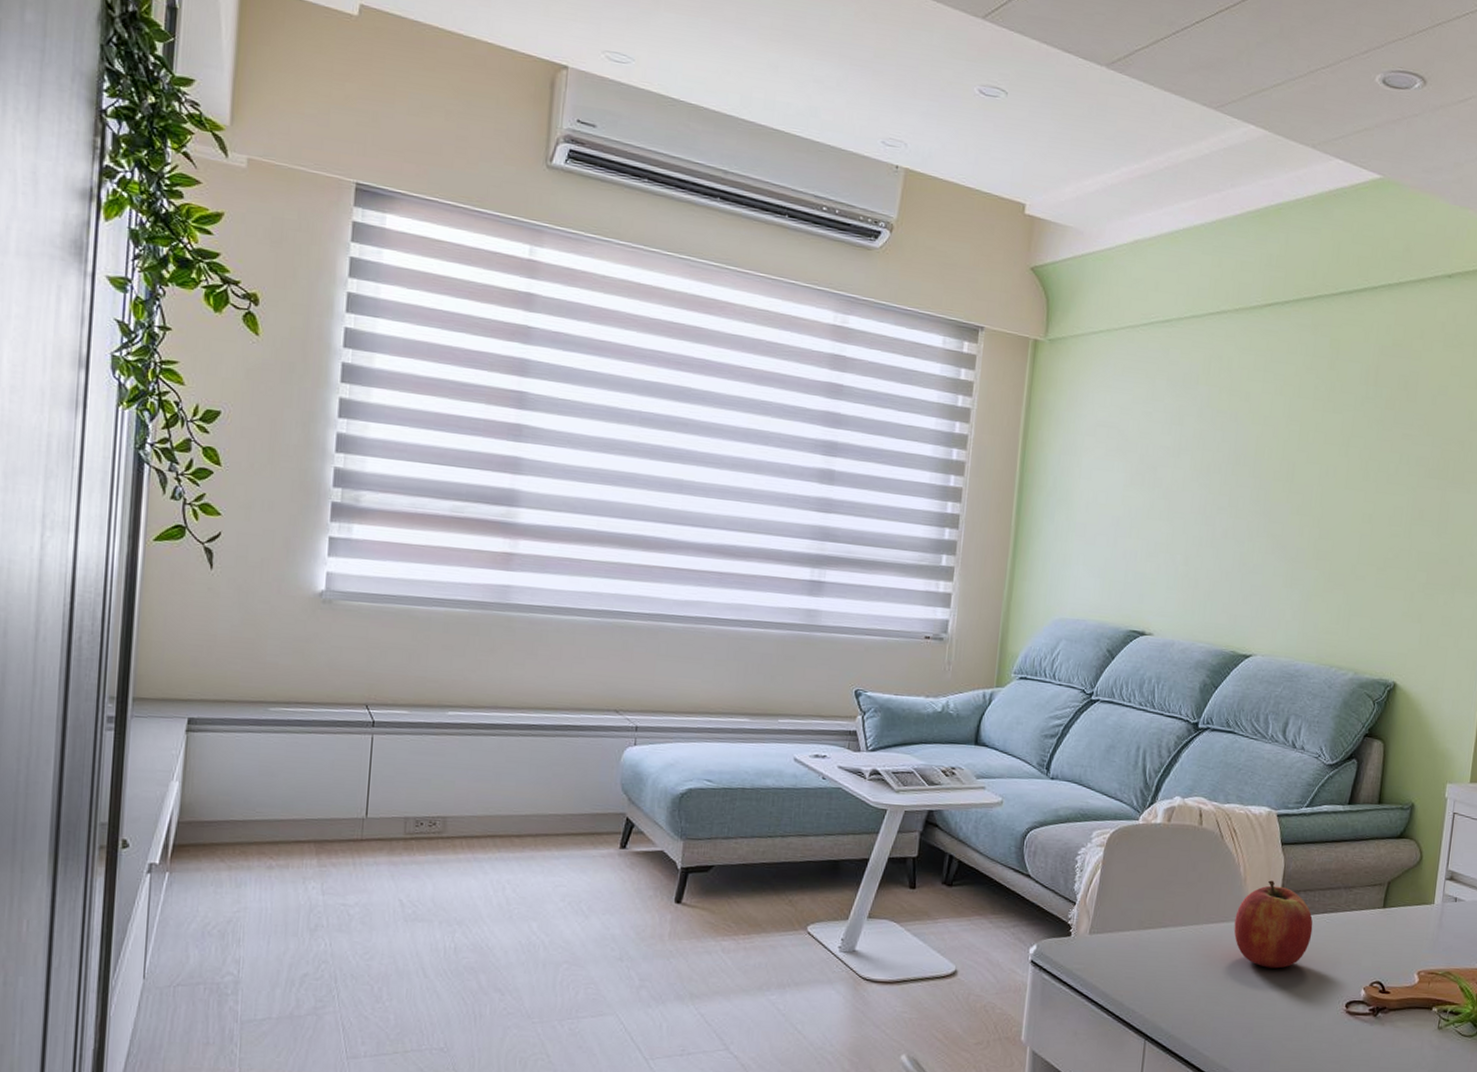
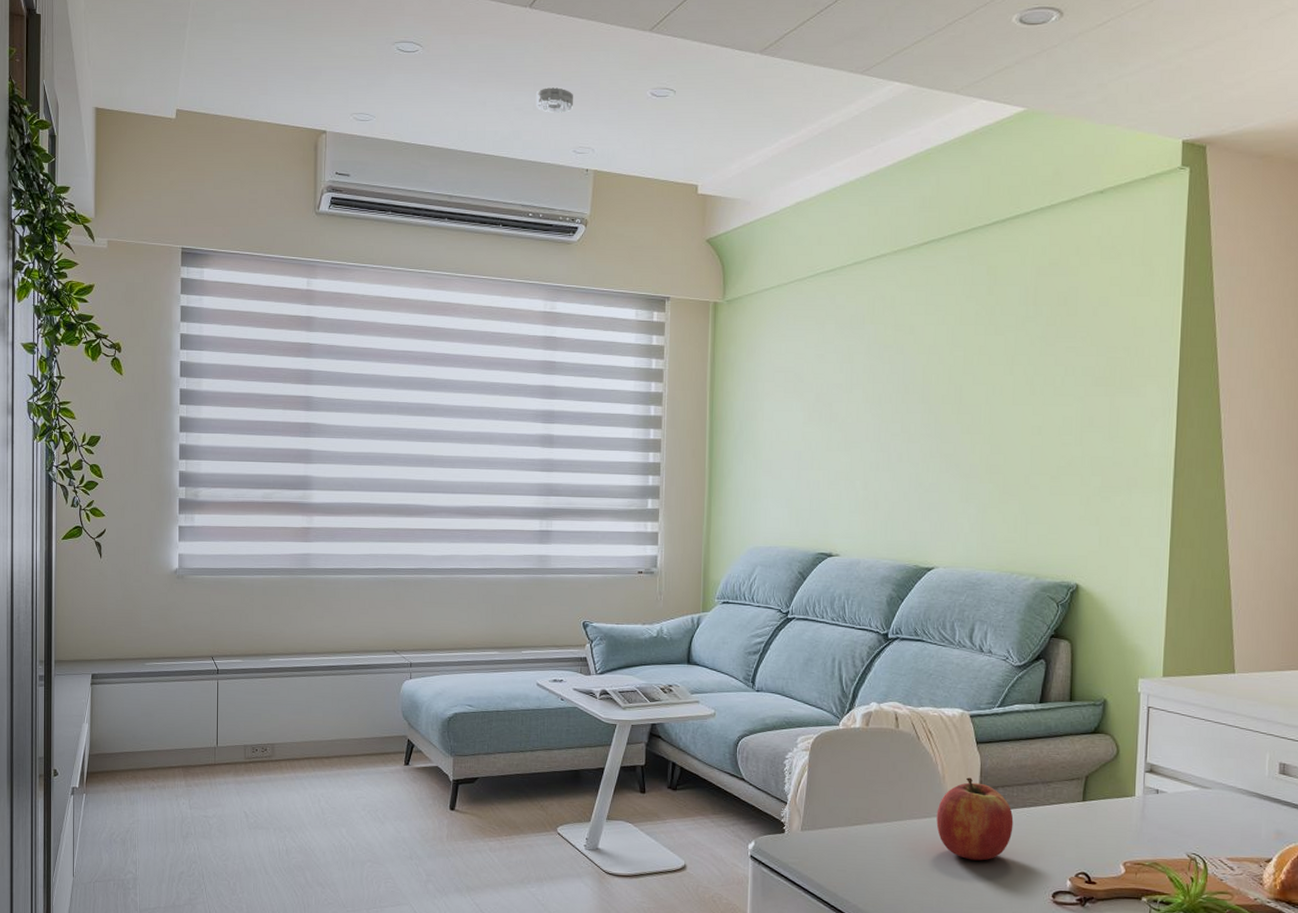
smoke detector: none [841,62,886,96] -> present [536,87,573,113]

